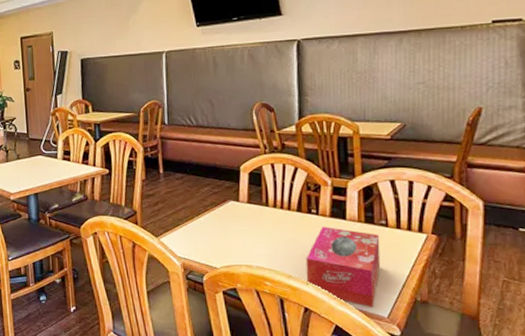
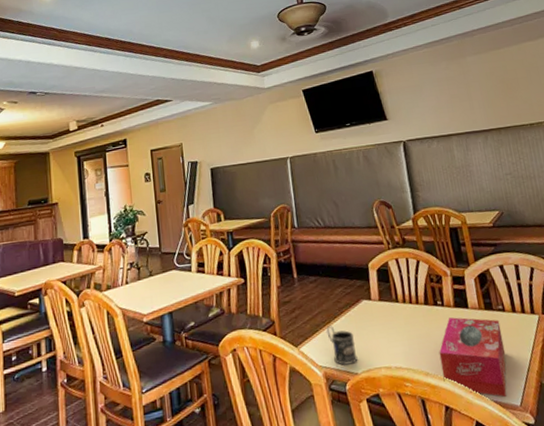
mug: none [189,221,218,260] -> present [326,326,358,366]

